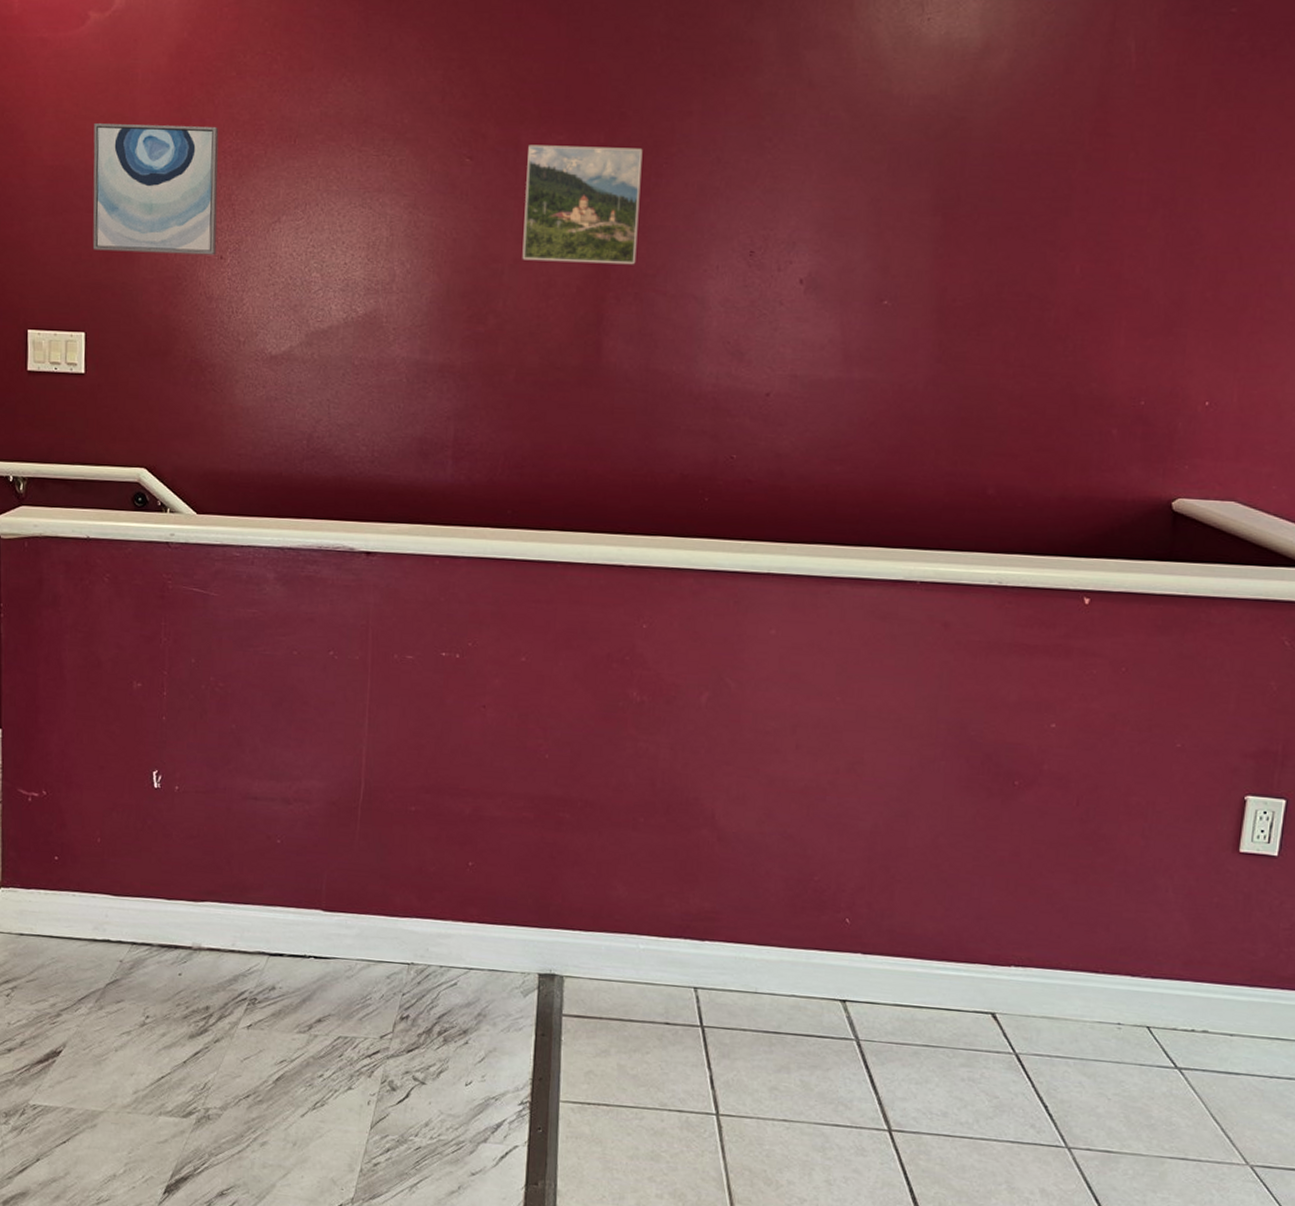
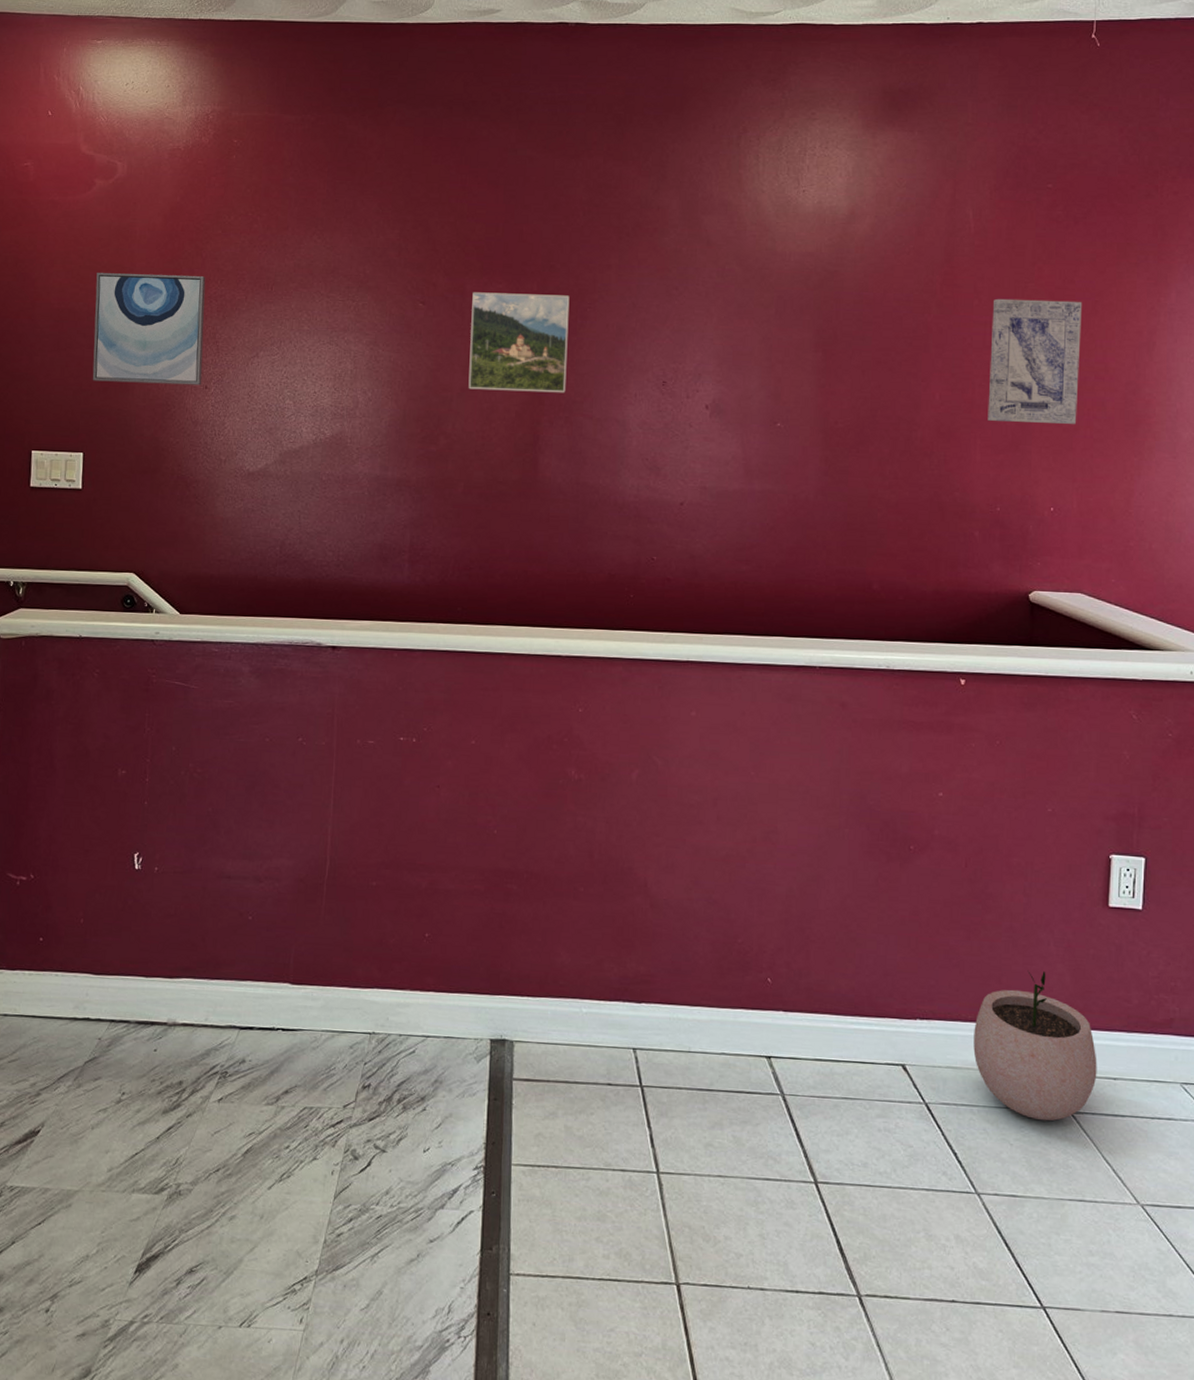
plant pot: none [1073,918,1213,1077] -> present [973,970,1097,1121]
wall art: none [1137,150,1264,303] -> present [988,298,1083,424]

